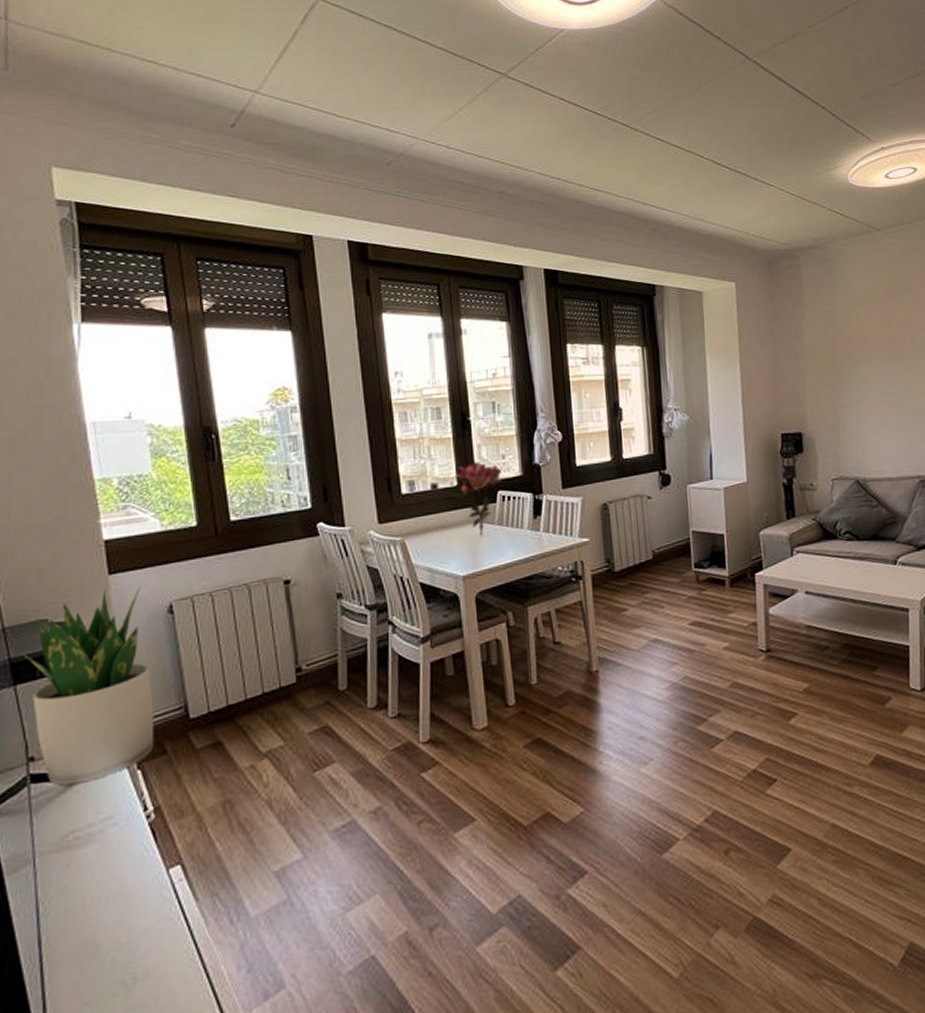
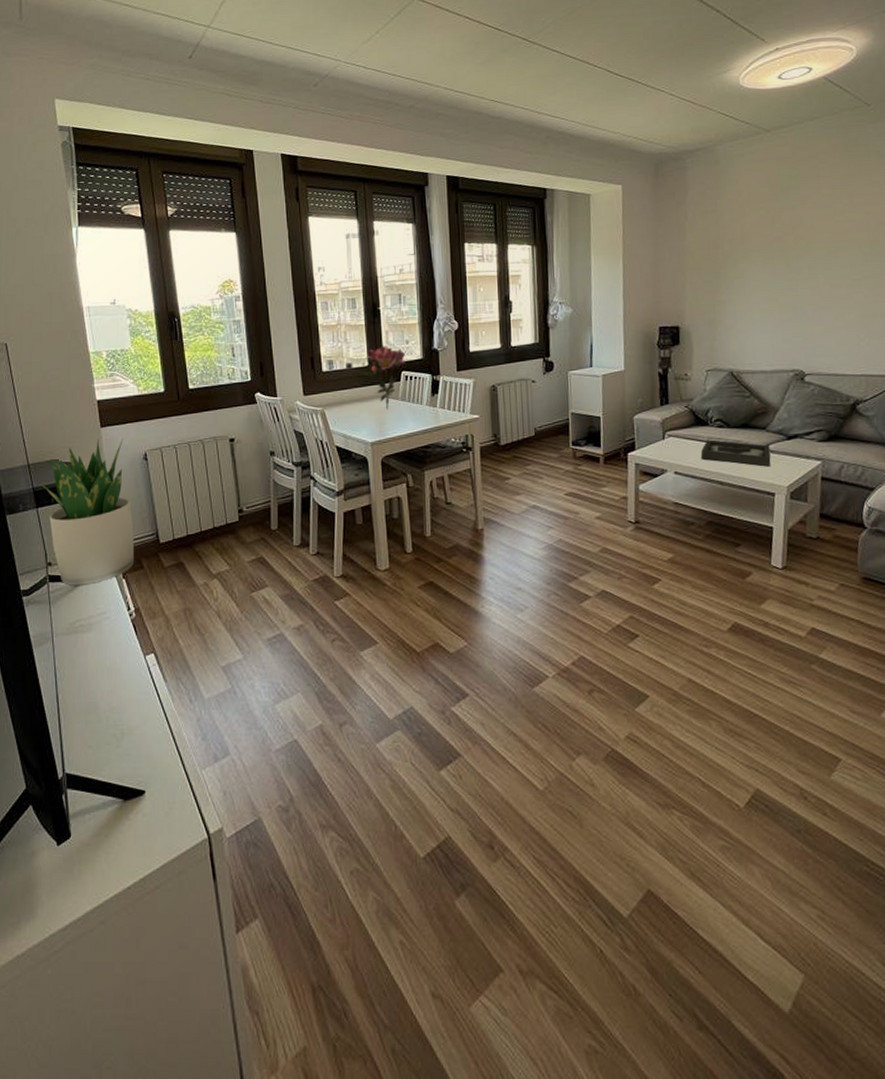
decorative tray: none [831,554,903,581] -> present [700,439,771,467]

